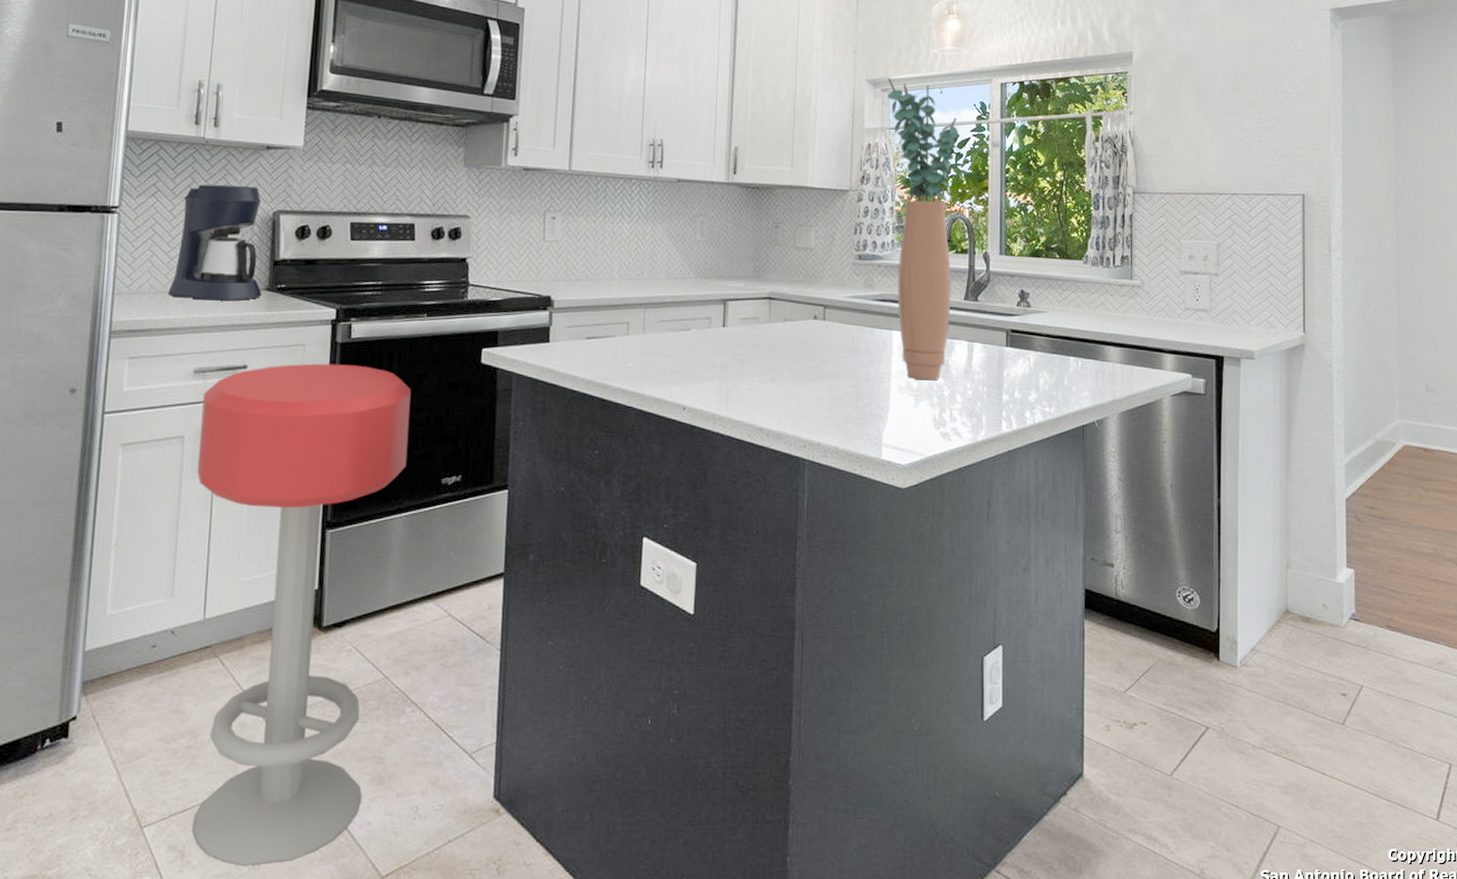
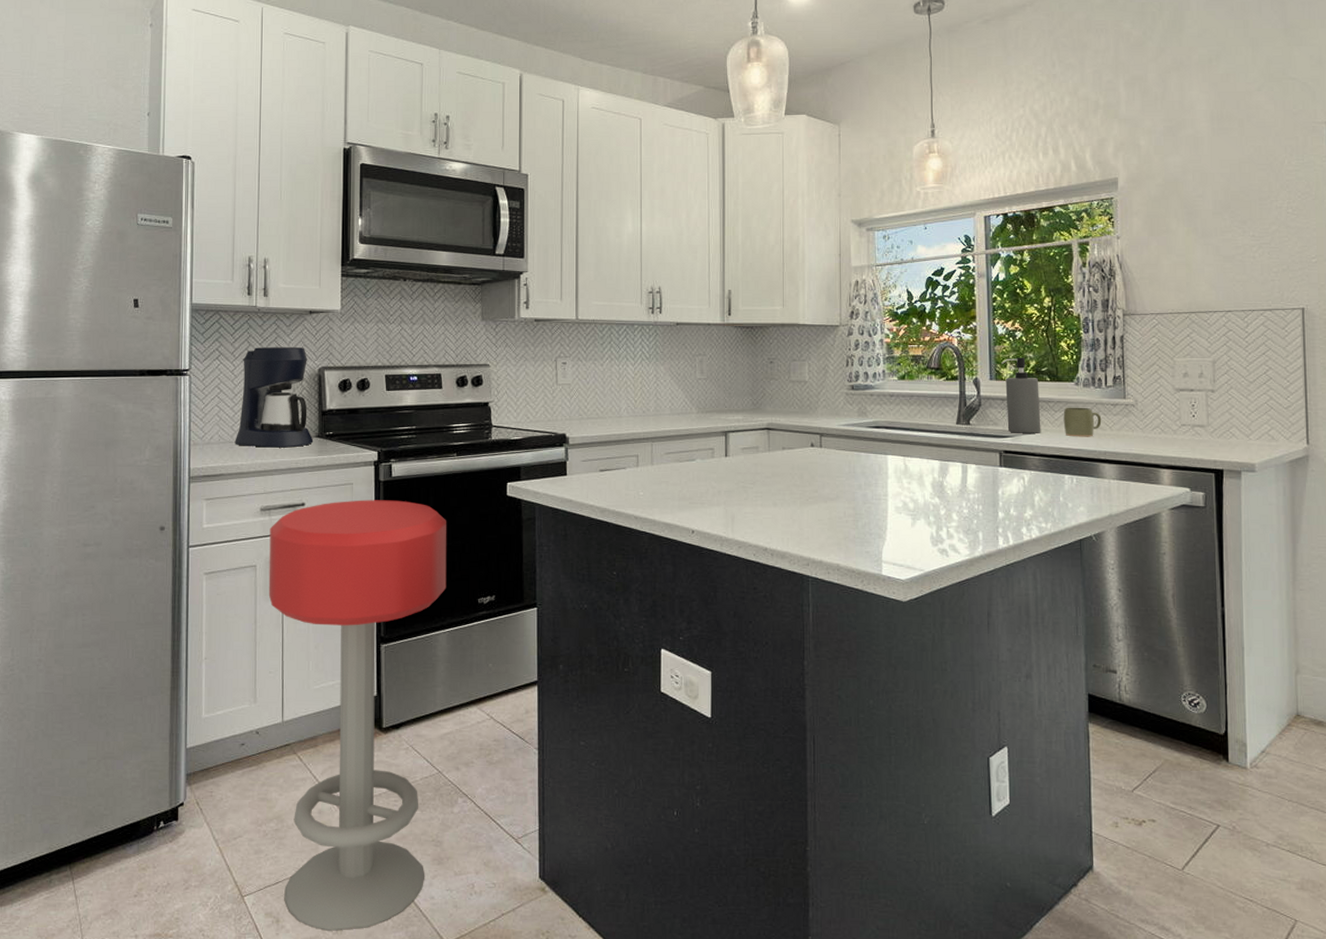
vase: present [887,78,960,381] -> none [872,218,945,501]
soap dispenser: none [1012,232,1049,313] -> present [1001,357,1041,433]
mug: none [1071,286,1109,318] -> present [1063,407,1102,437]

